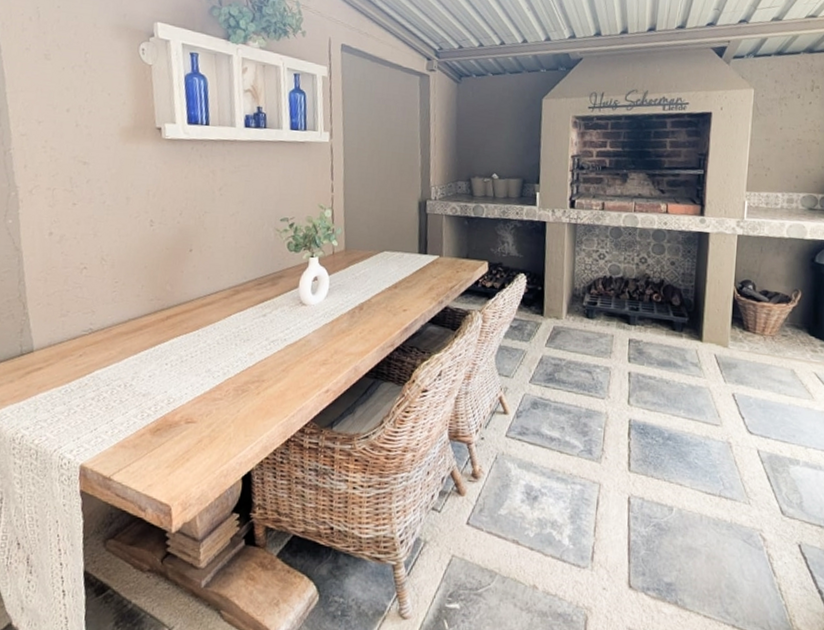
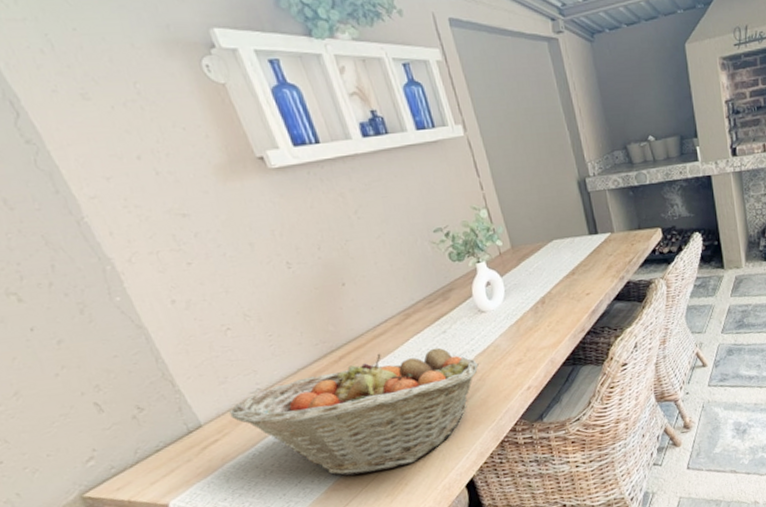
fruit basket: none [59,321,287,440] -> present [229,347,479,477]

